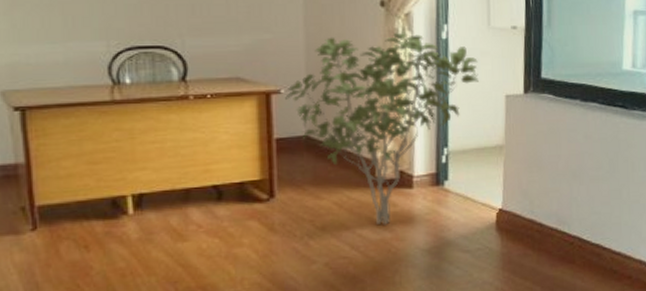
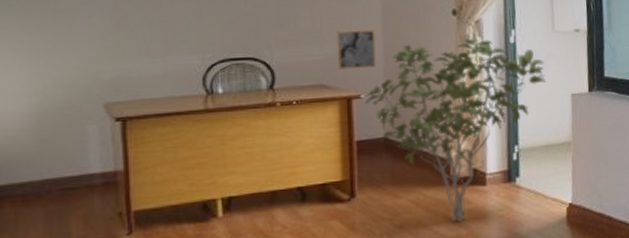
wall art: none [254,20,297,62] -> present [336,30,376,70]

